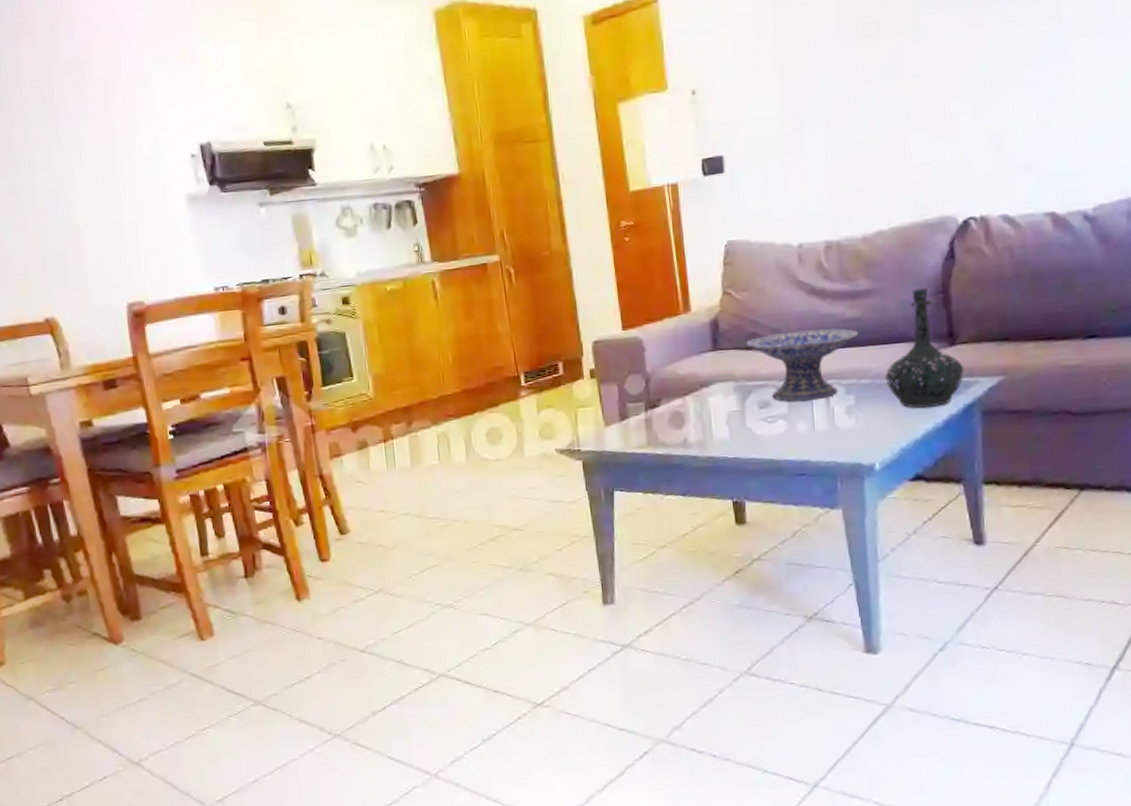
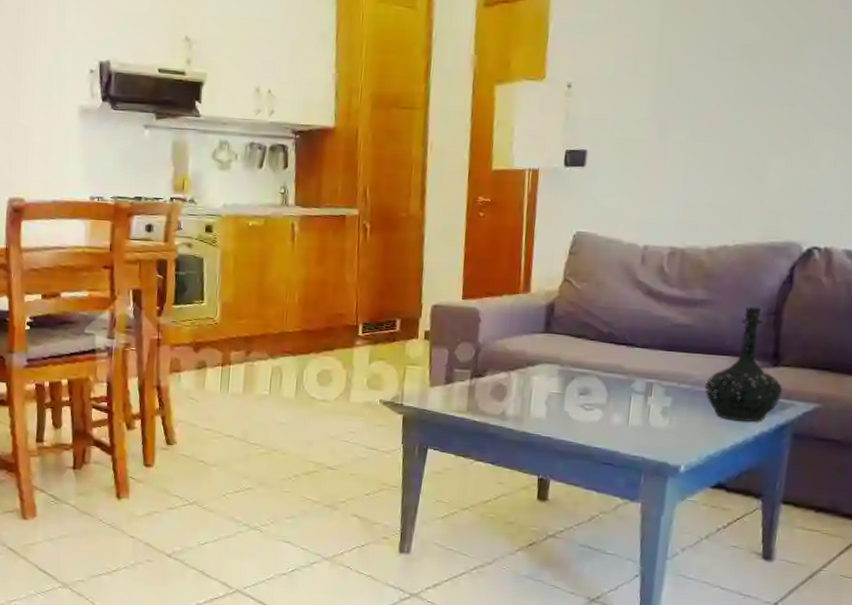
decorative bowl: present [745,328,859,402] -> none [576,326,687,396]

